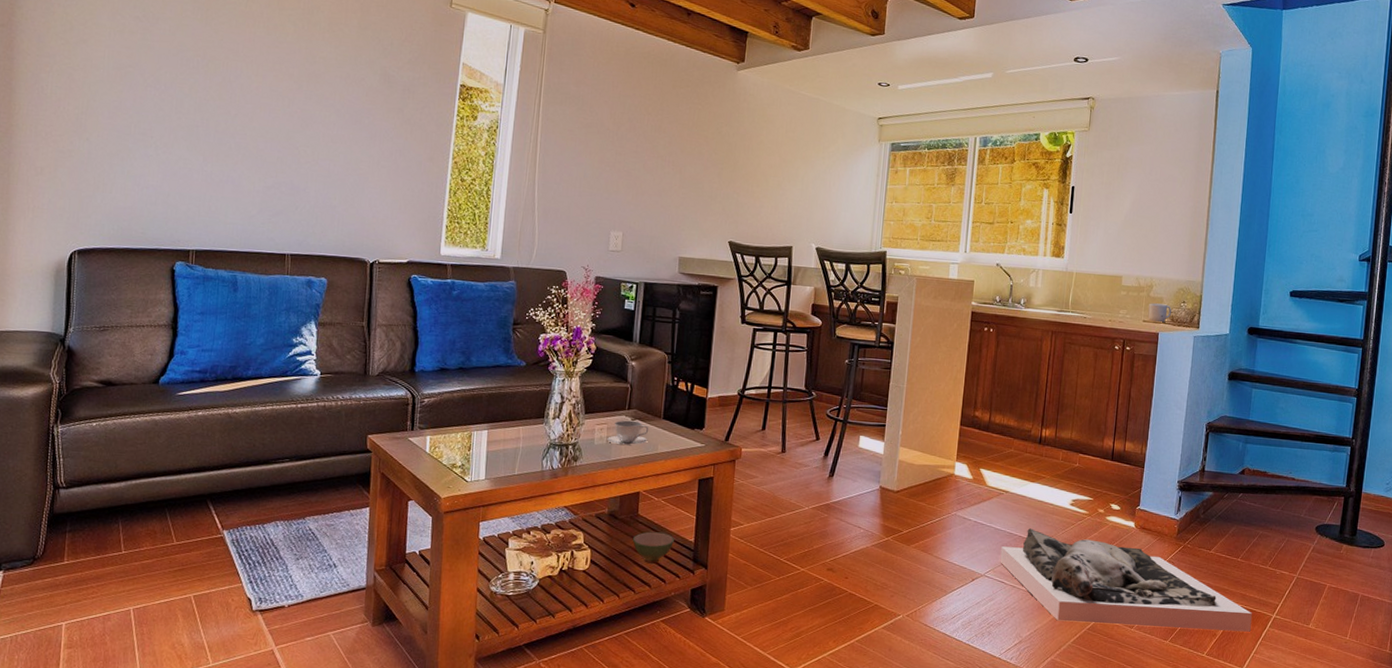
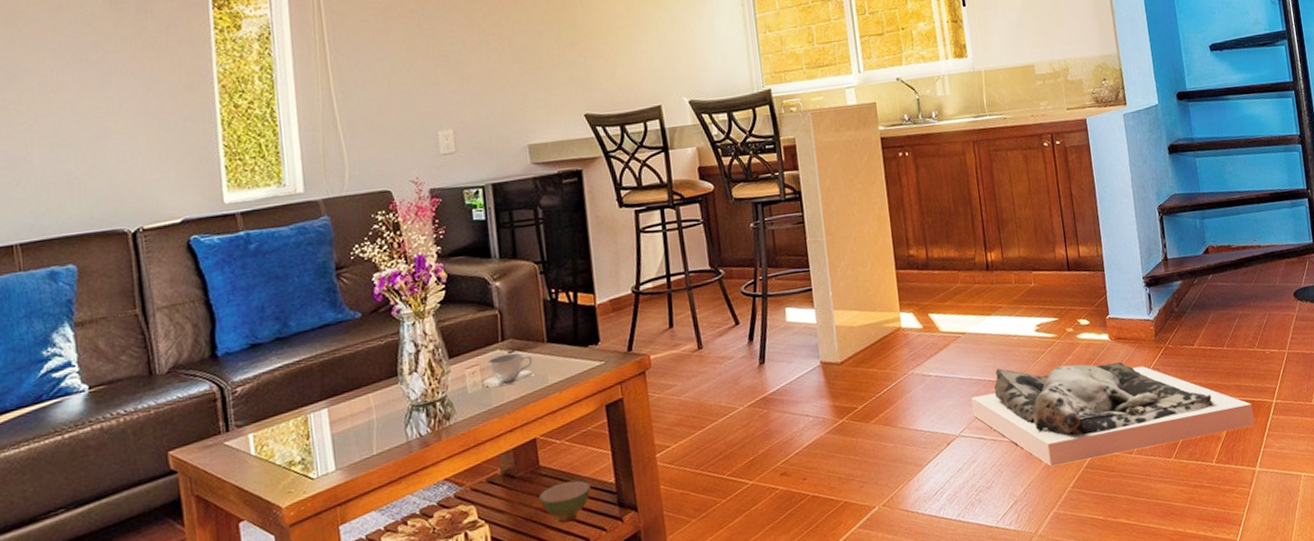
mug: present [1148,303,1172,323] -> none [1069,85,1094,108]

